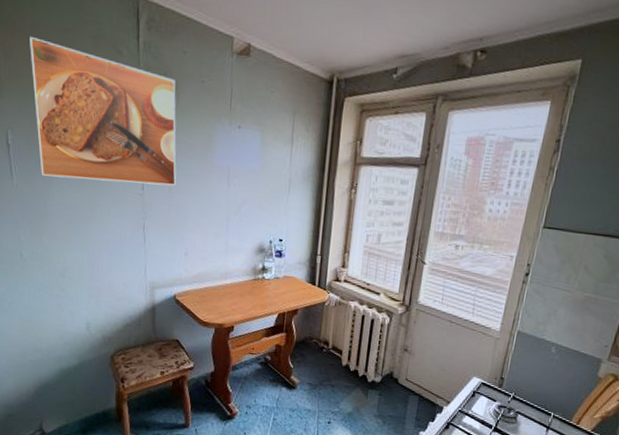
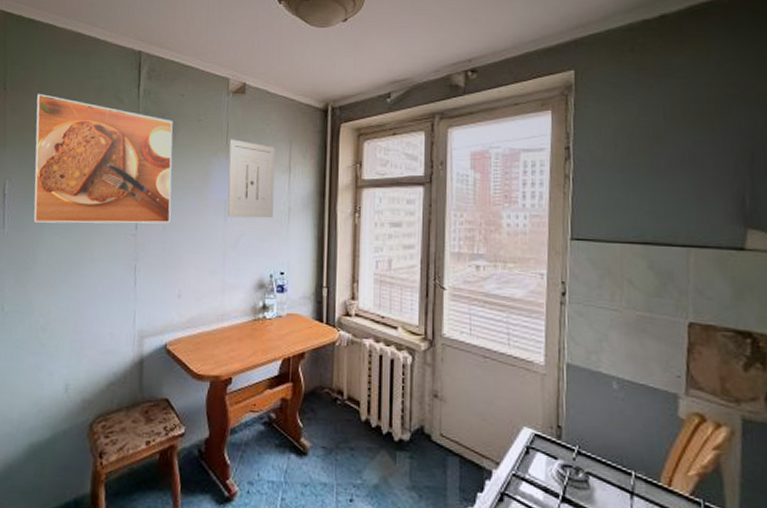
wall art: none [230,105,279,187] -> present [227,139,275,218]

